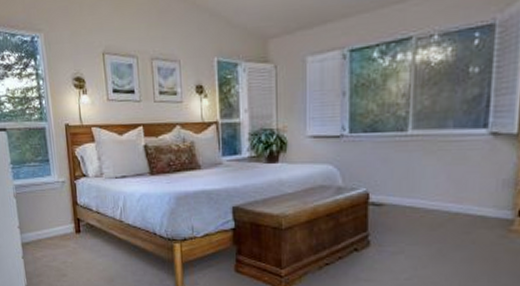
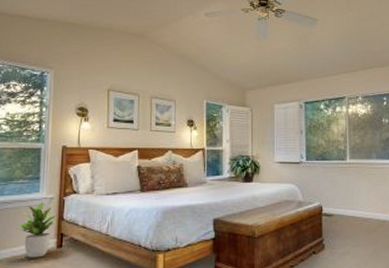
potted plant: none [36,185,71,242] -> present [15,202,56,258]

